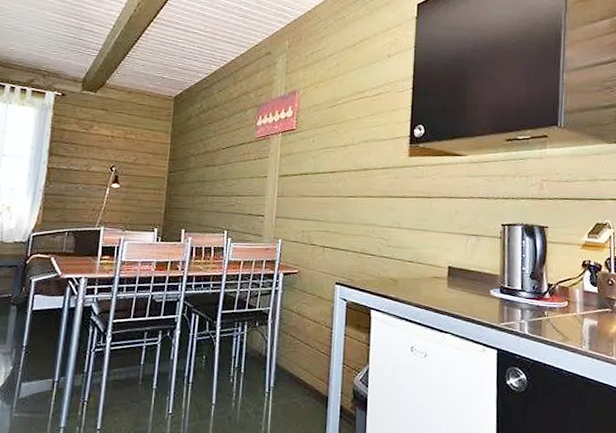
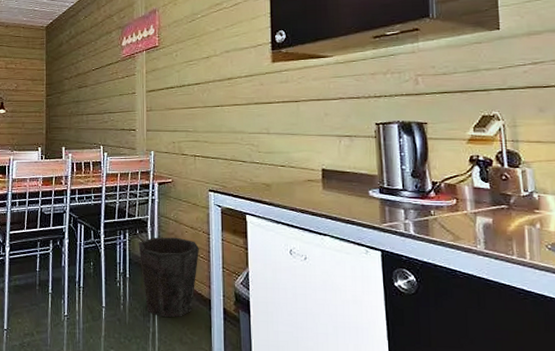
waste bin: none [256,330,320,416] -> present [138,237,199,318]

